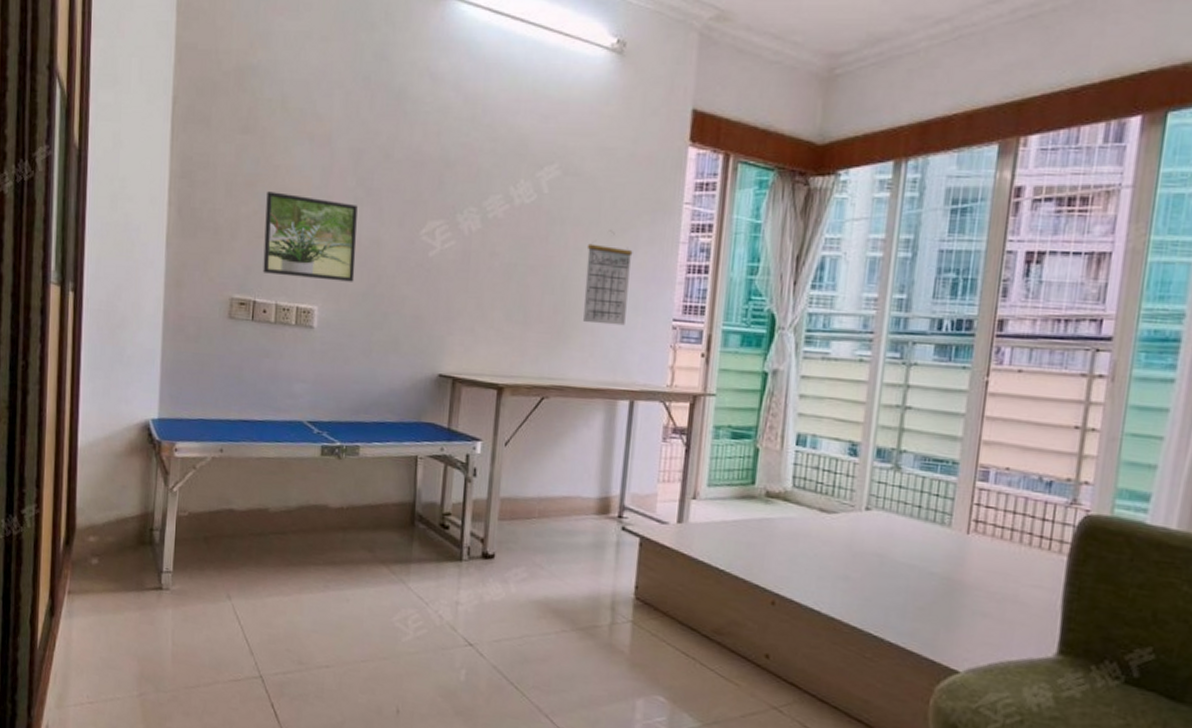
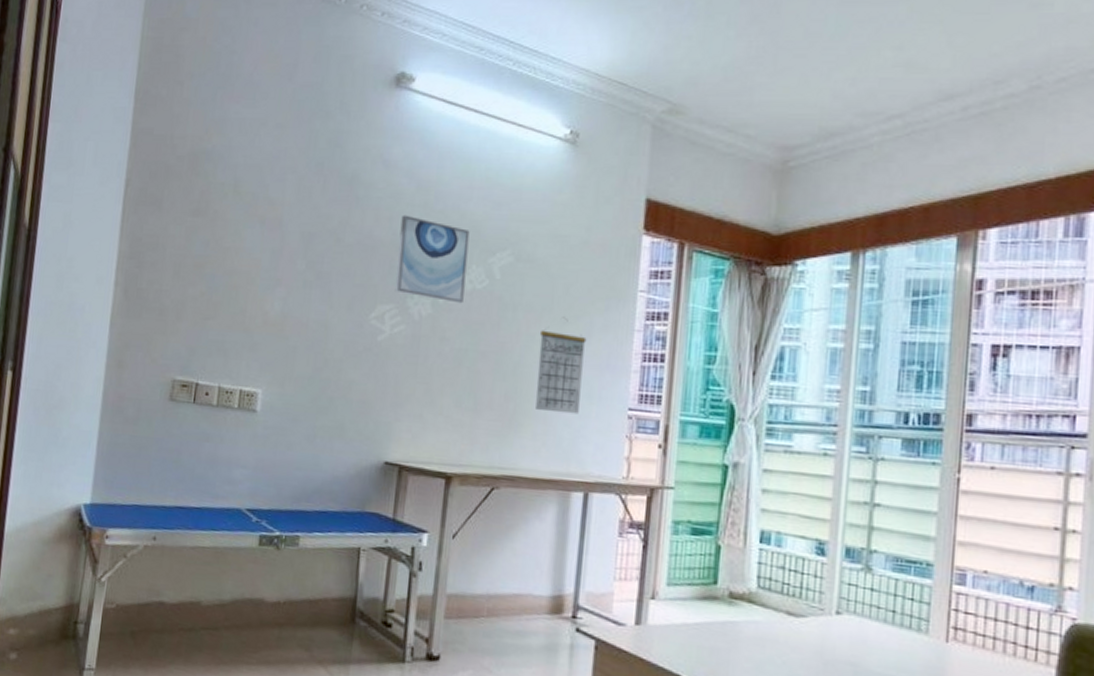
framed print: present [263,191,358,282] -> none [207,273,307,365]
wall art: none [444,129,518,219] -> present [394,214,470,304]

